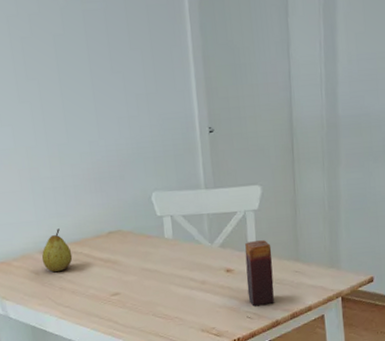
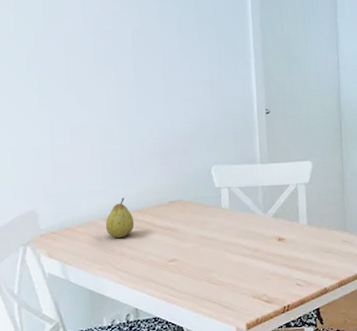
candle: present [245,240,274,307] -> none [296,211,323,274]

